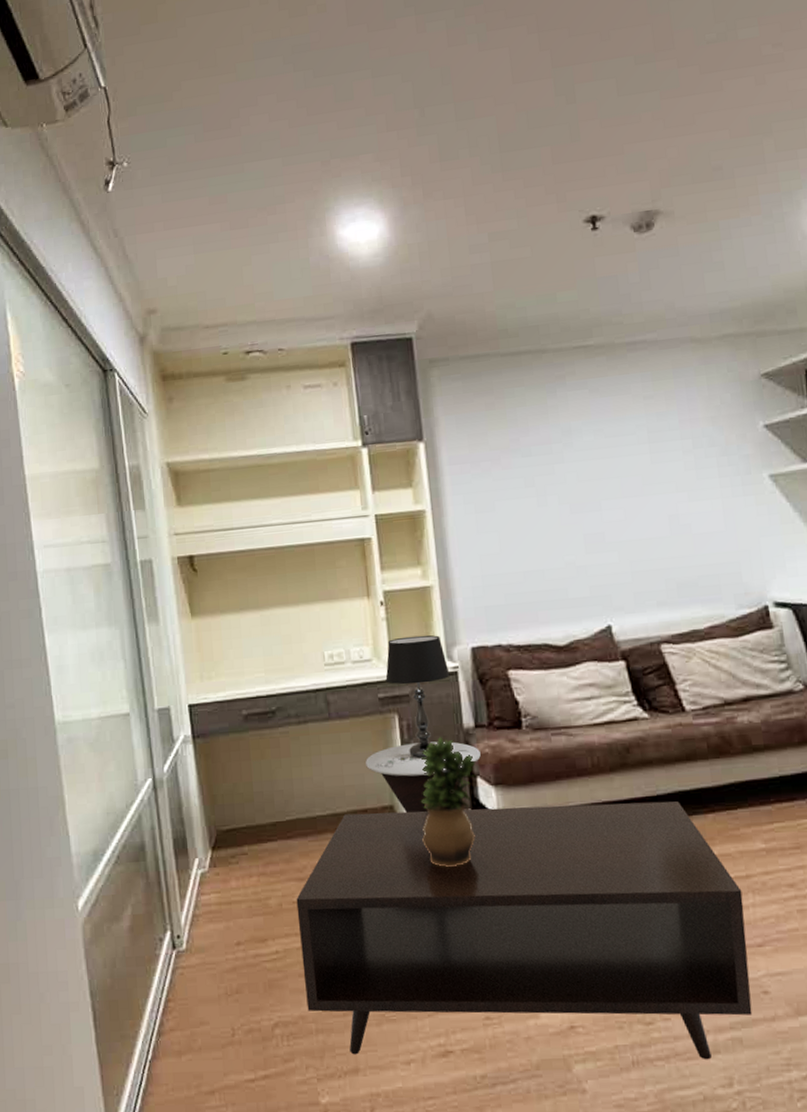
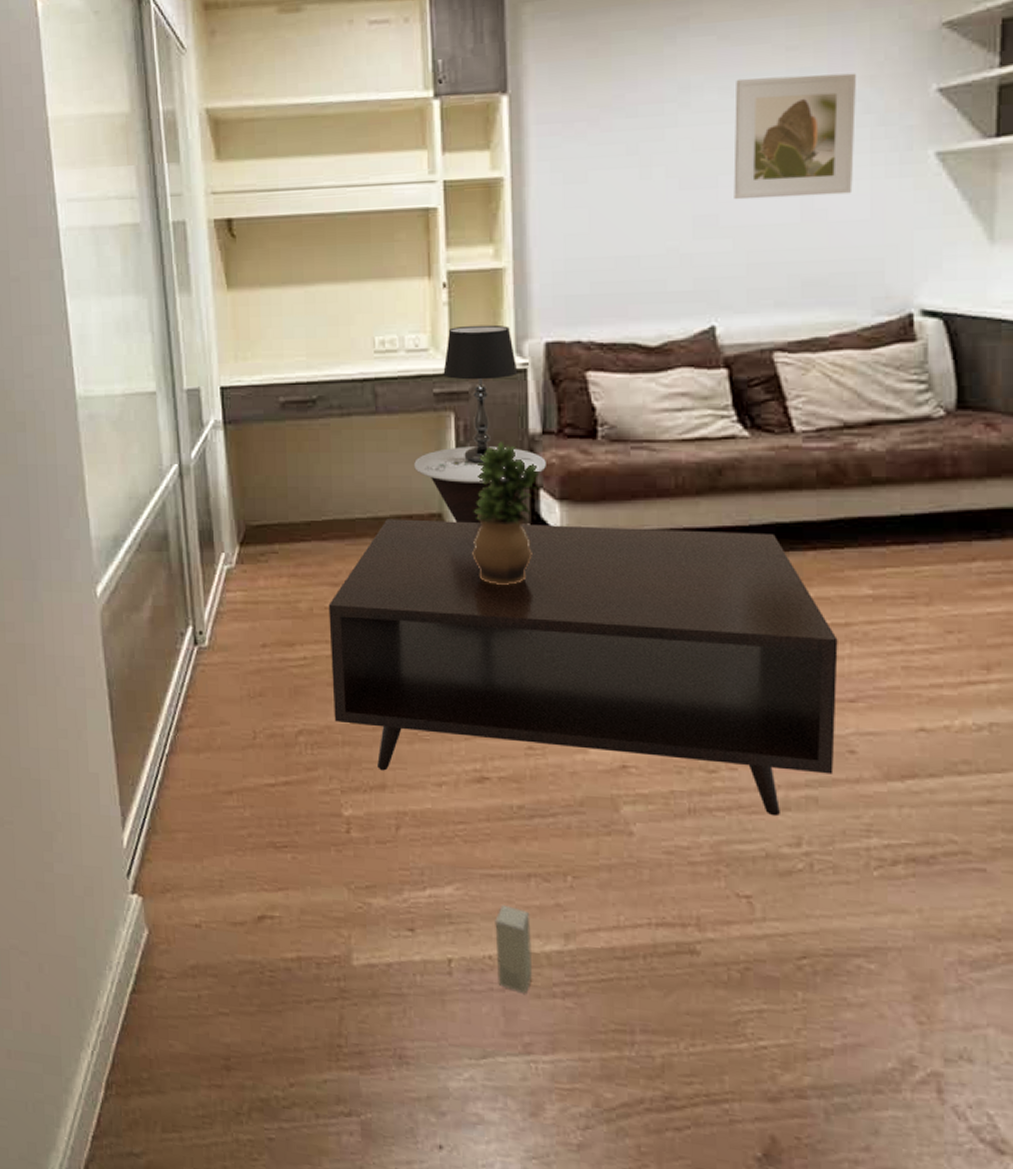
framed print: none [607,415,709,520] -> present [733,73,857,200]

